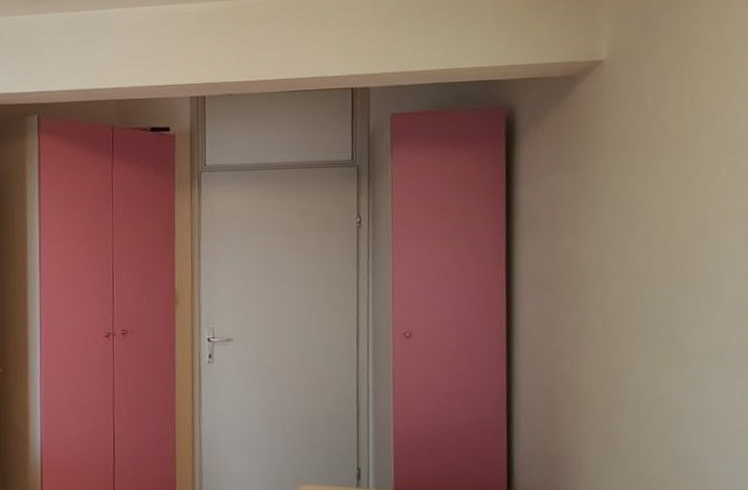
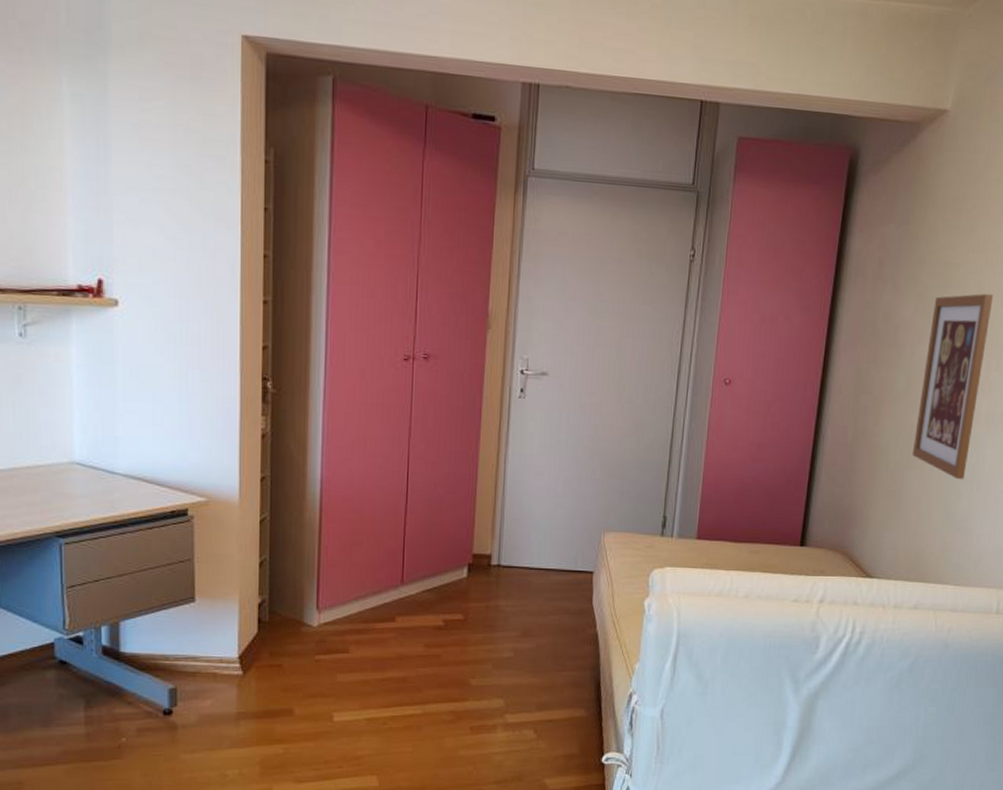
wall art: none [620,226,689,420] -> present [912,293,994,480]

